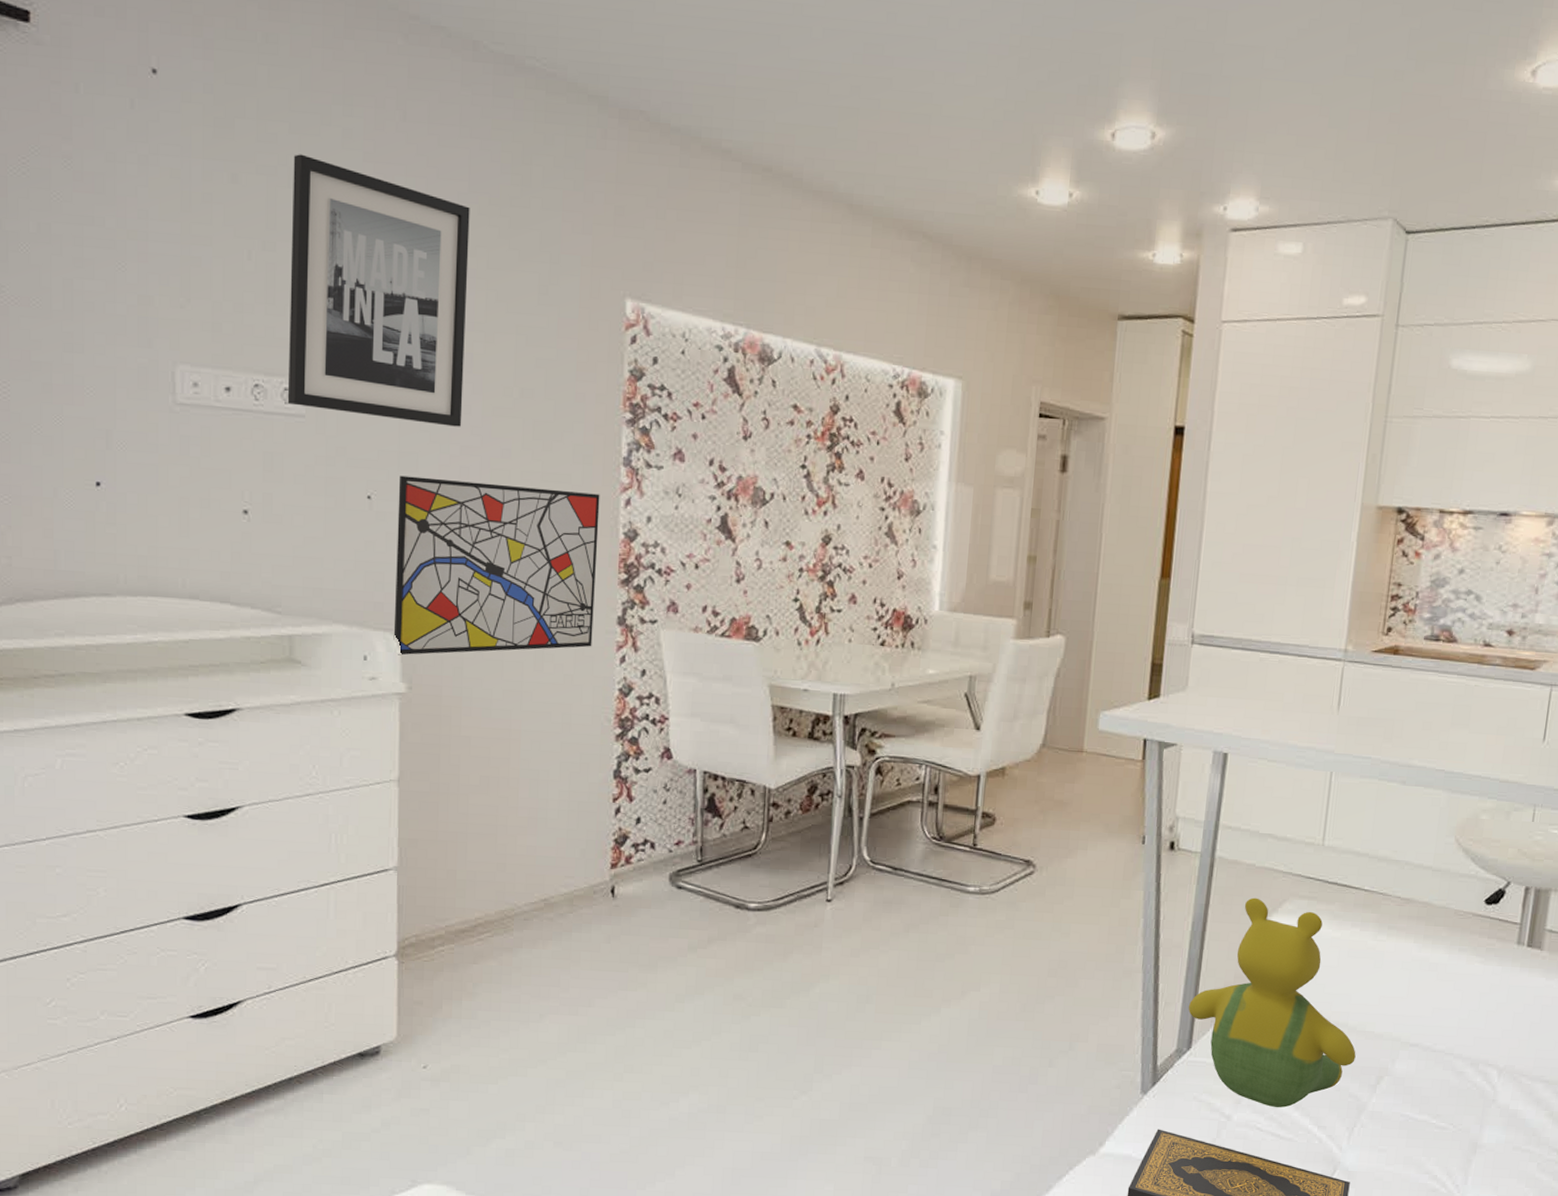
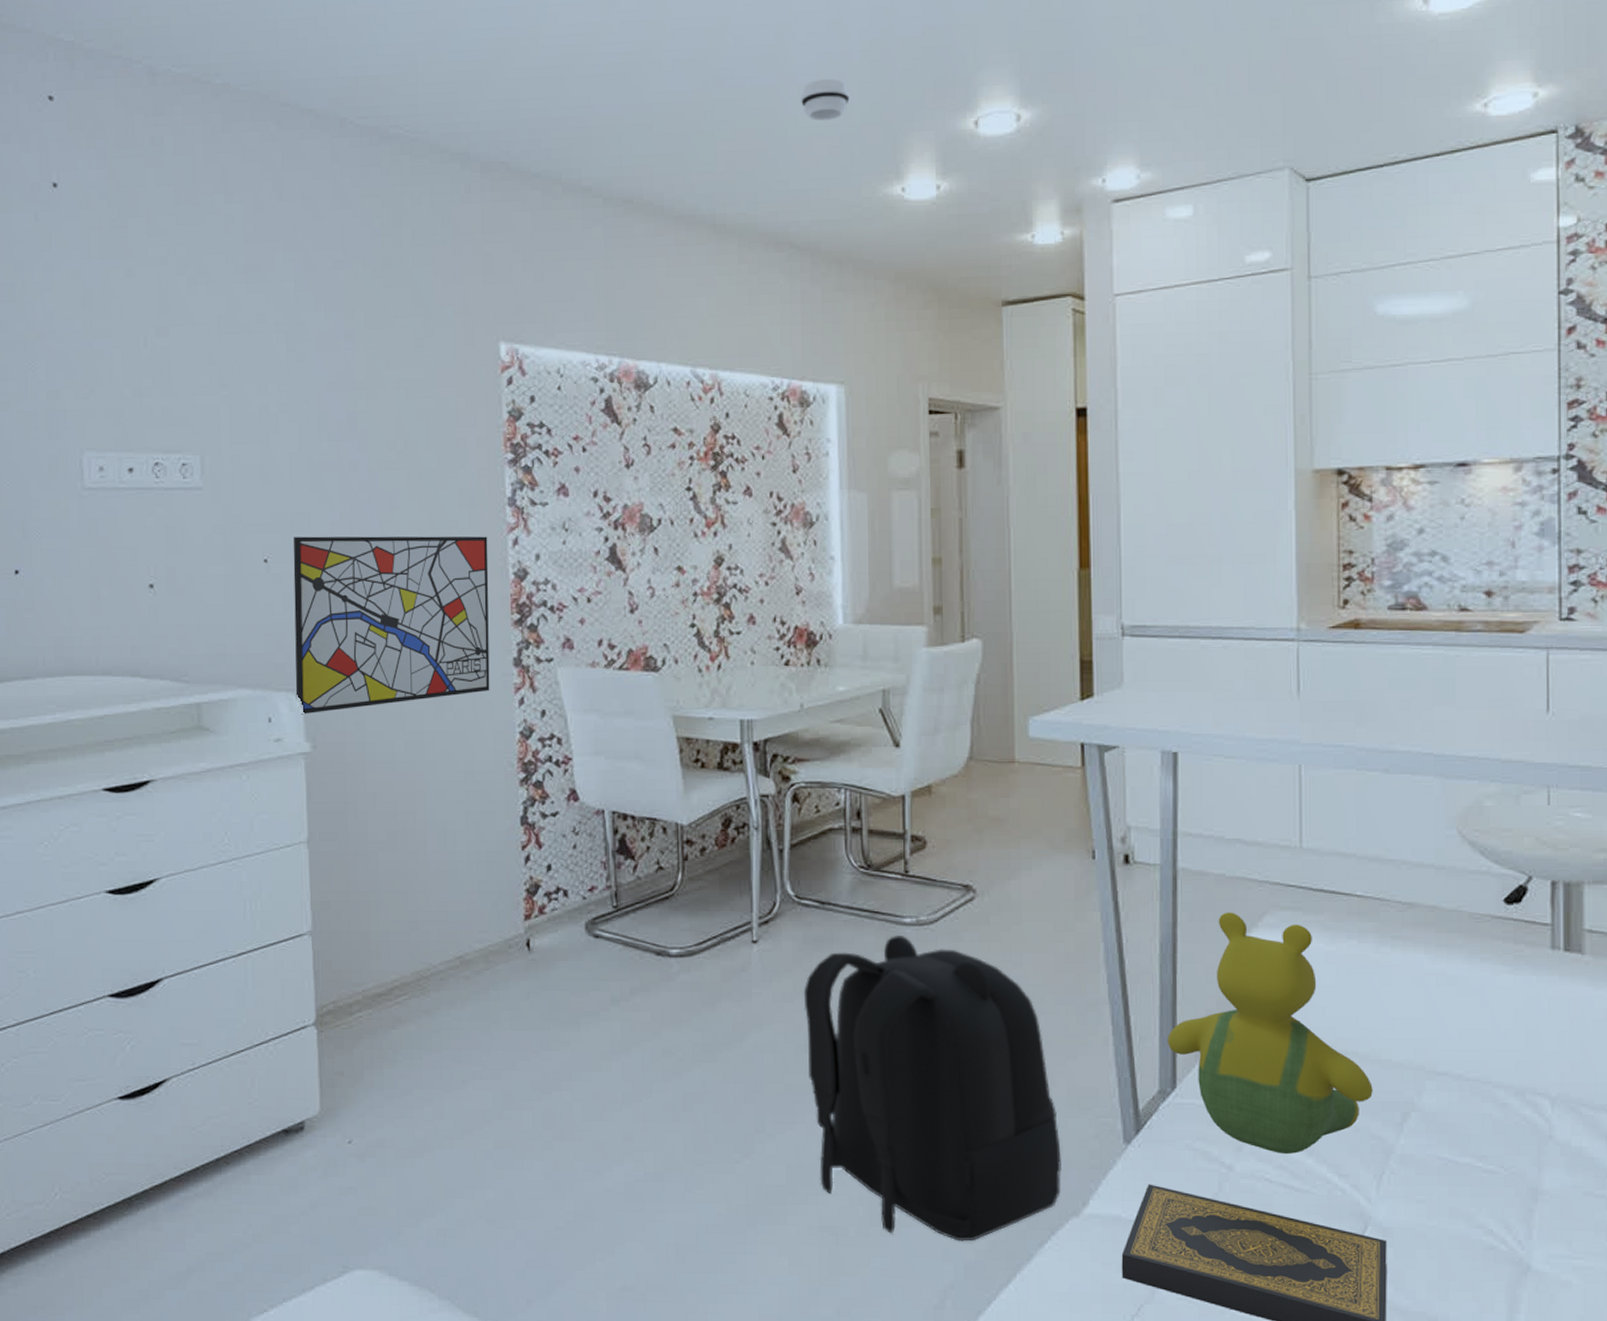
wall art: present [287,154,470,427] -> none [181,243,350,484]
backpack: none [868,901,1086,1174] -> present [803,934,1061,1242]
smoke detector: none [947,69,995,113] -> present [801,79,850,121]

